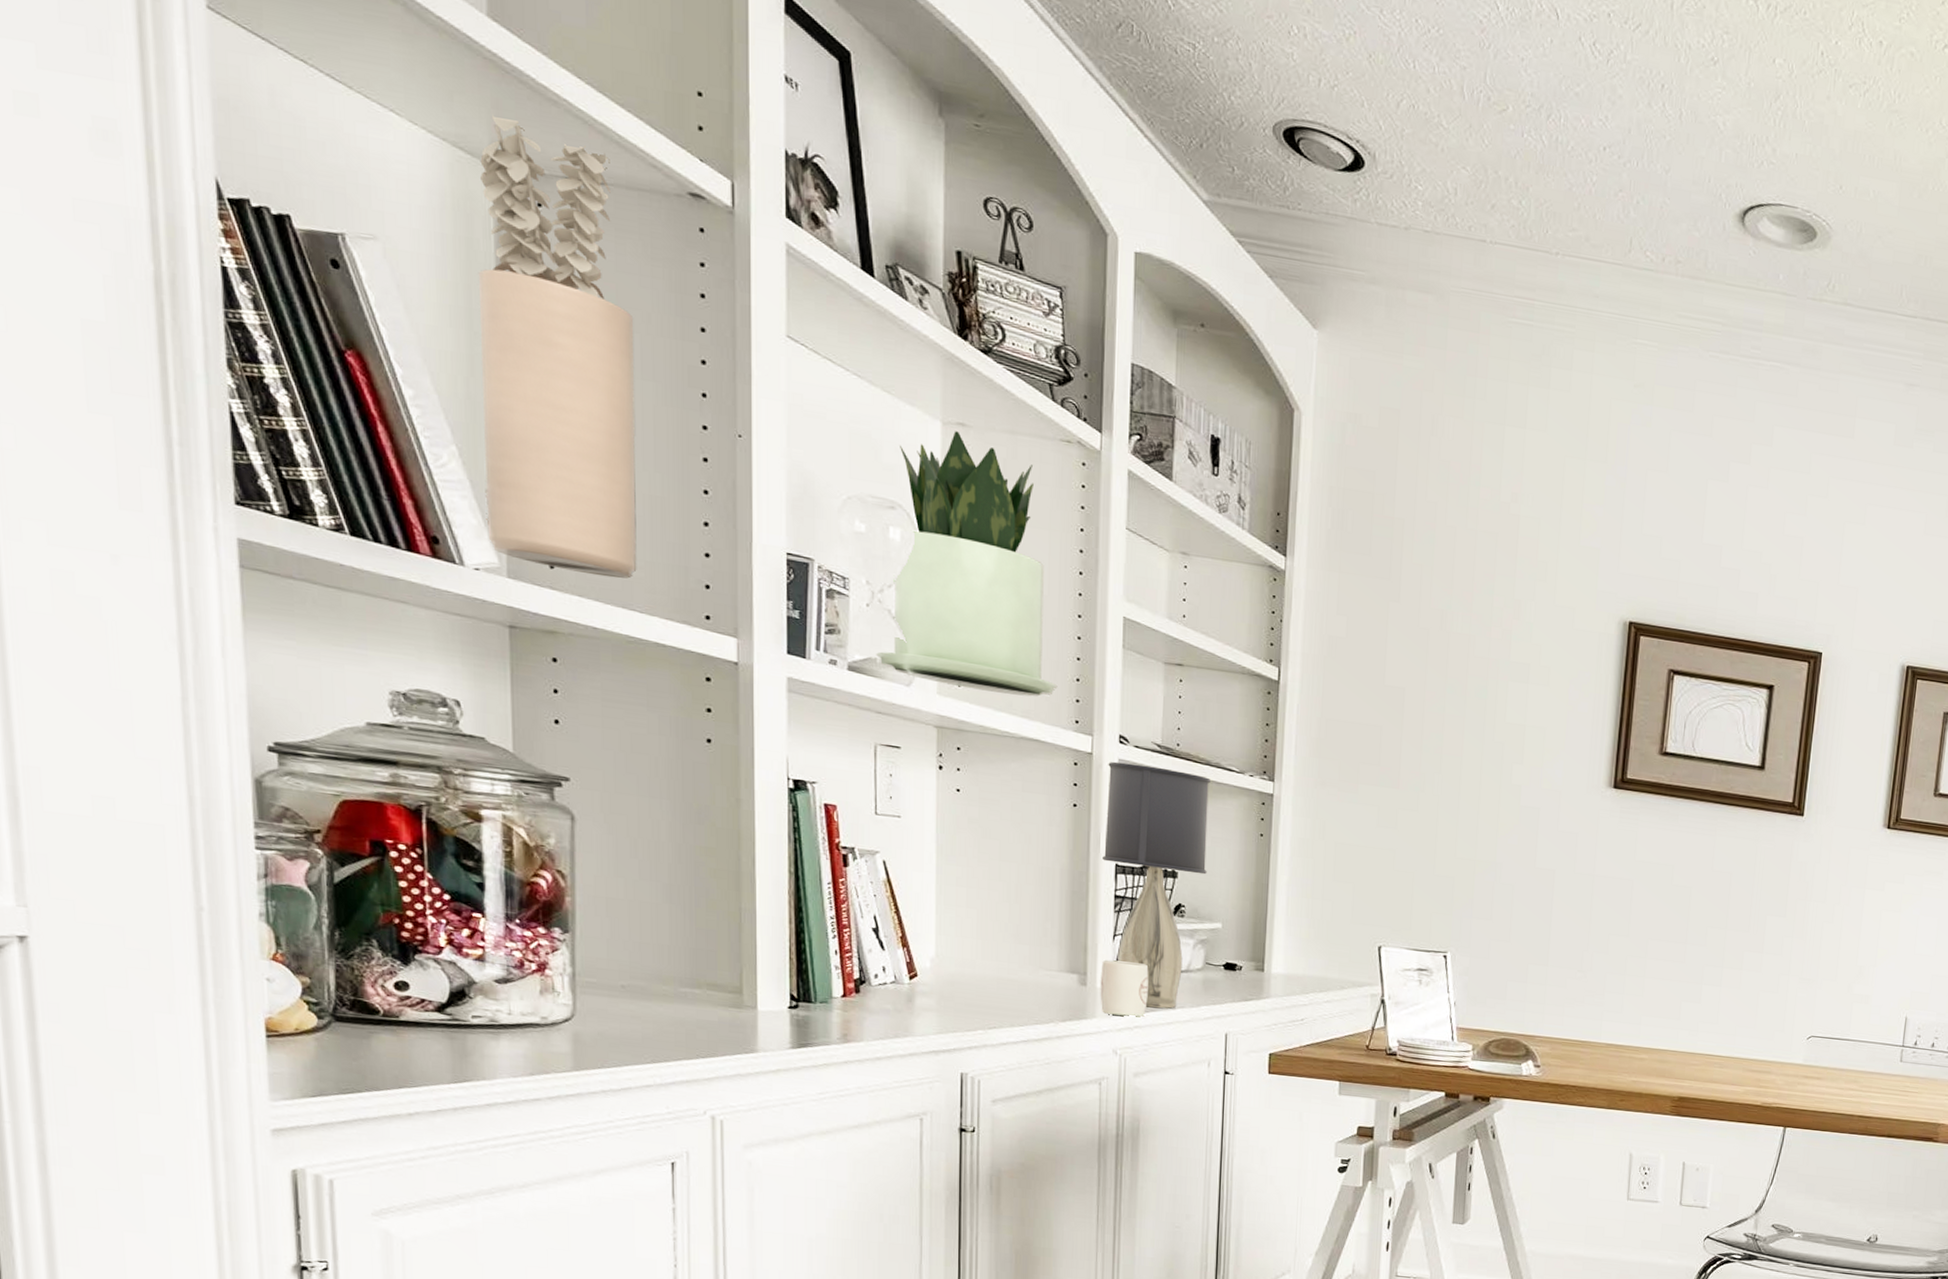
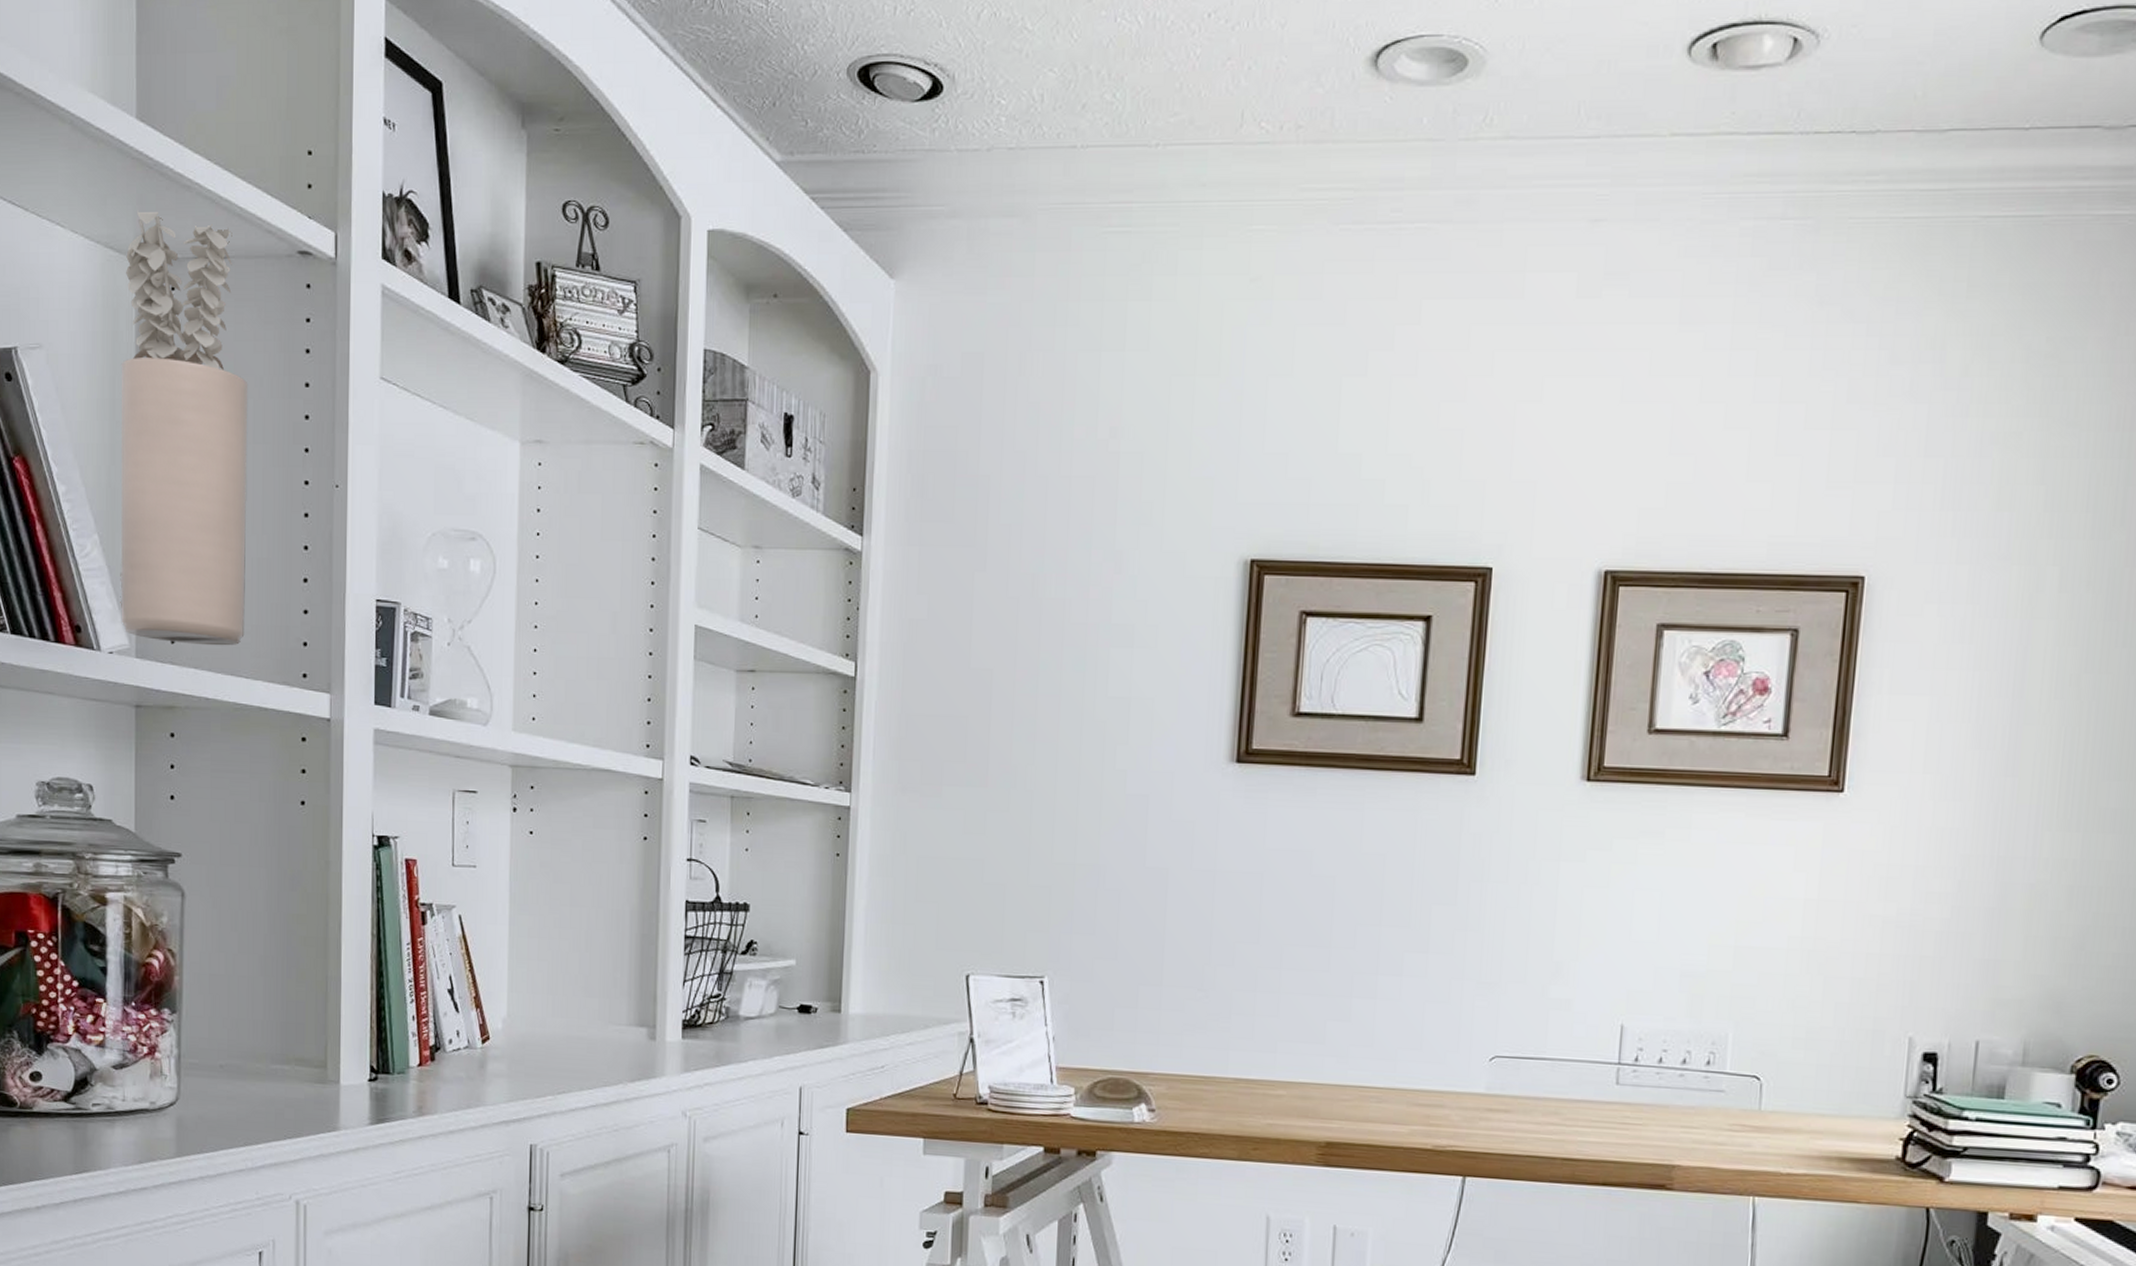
planter: present [876,431,1058,697] -> none [456,450,629,724]
mug: present [1100,960,1149,1017] -> none [669,1009,719,1073]
table lamp: present [1102,761,1211,1009] -> none [673,786,784,1062]

